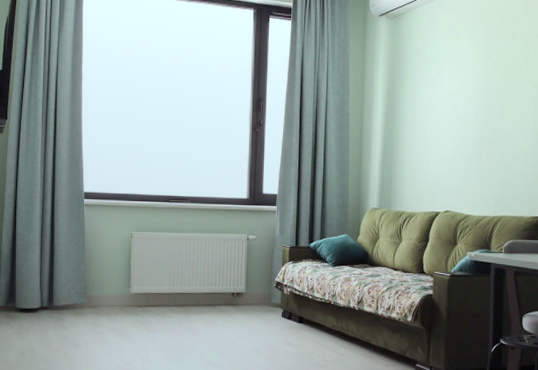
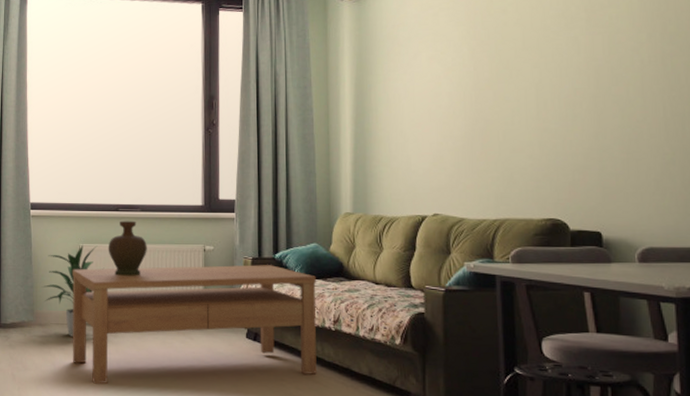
indoor plant: none [94,232,155,317] -> present [41,244,104,337]
coffee table: none [122,253,344,360] -> present [72,265,317,384]
decorative vase: none [158,211,195,262] -> present [108,220,147,276]

